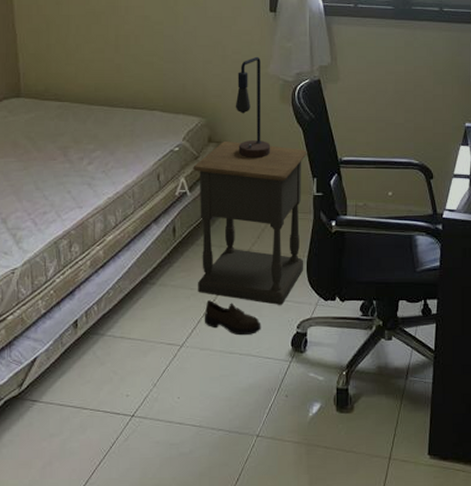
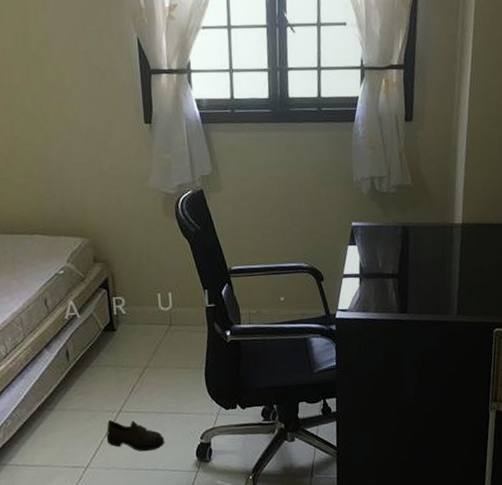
nightstand: present [193,142,307,305] -> none [80,259,203,419]
table lamp: present [235,56,271,159] -> none [117,170,159,276]

